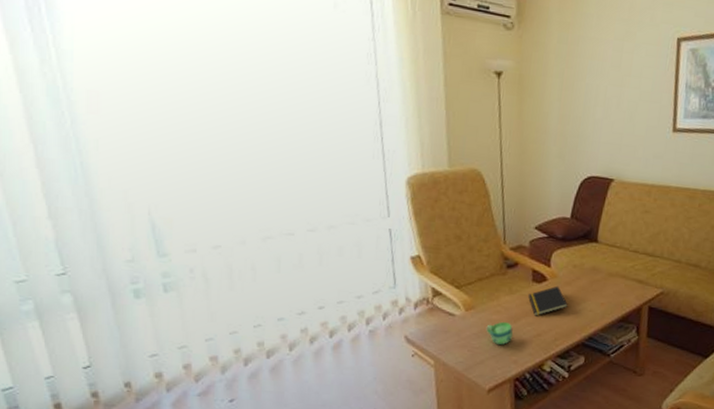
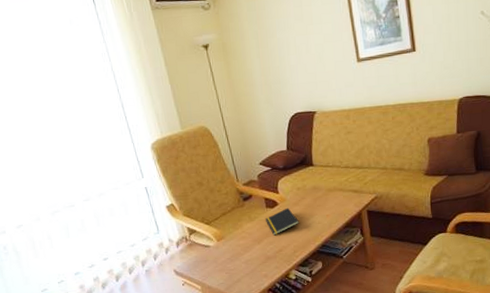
cup: present [486,321,513,346] -> none [236,244,259,265]

